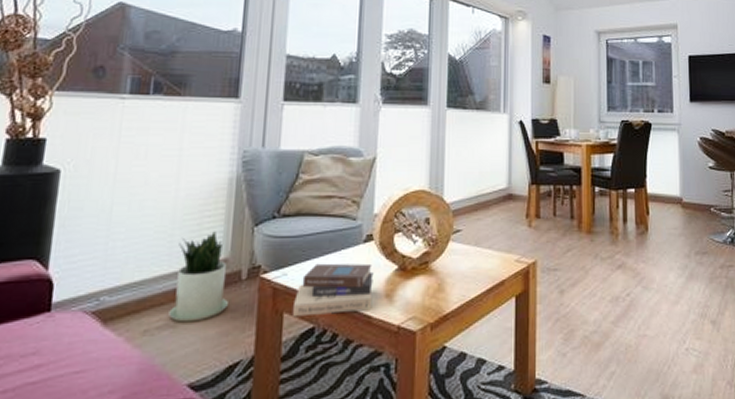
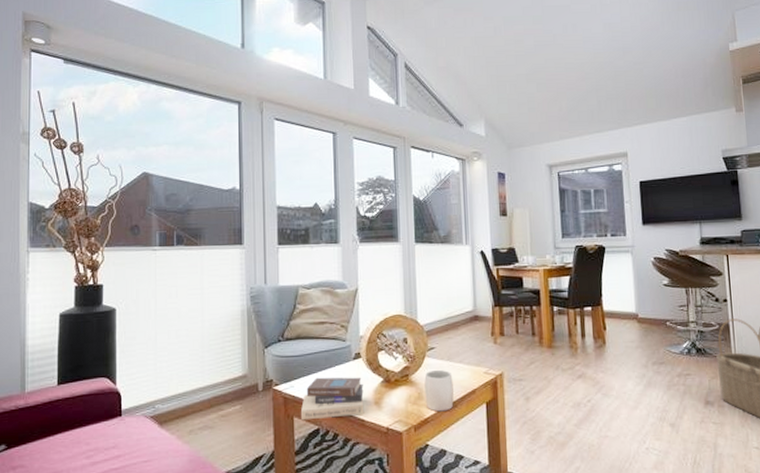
planter: present [169,231,228,323] -> none [206,353,250,425]
mug: none [446,256,480,307] -> present [424,369,454,412]

